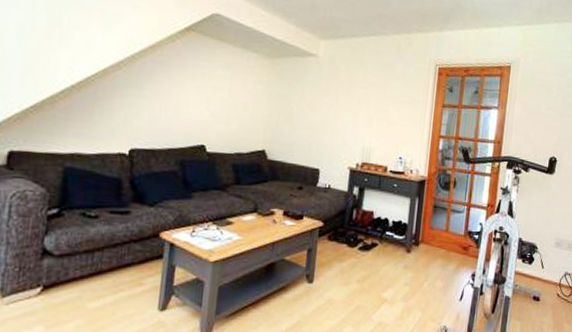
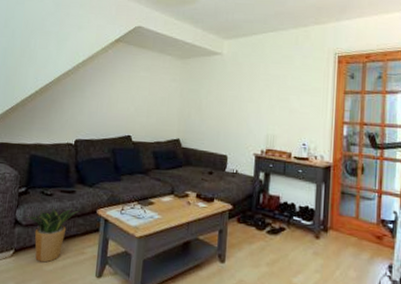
potted plant: none [58,232,136,299] -> present [25,208,80,263]

